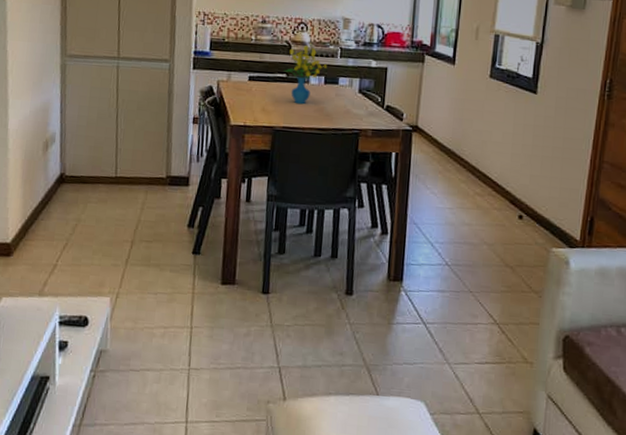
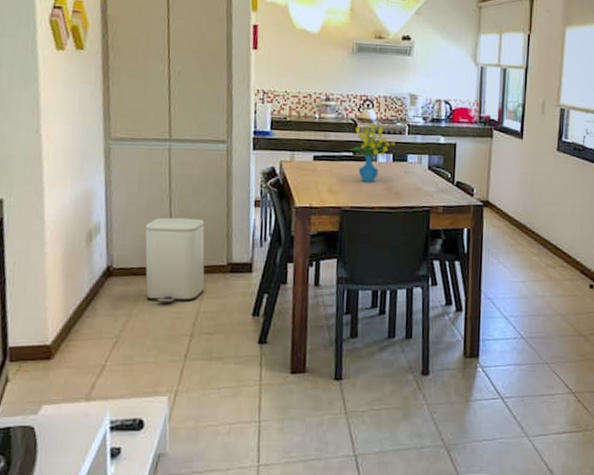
pedal bin: none [93,130,147,210] -> present [145,217,205,302]

